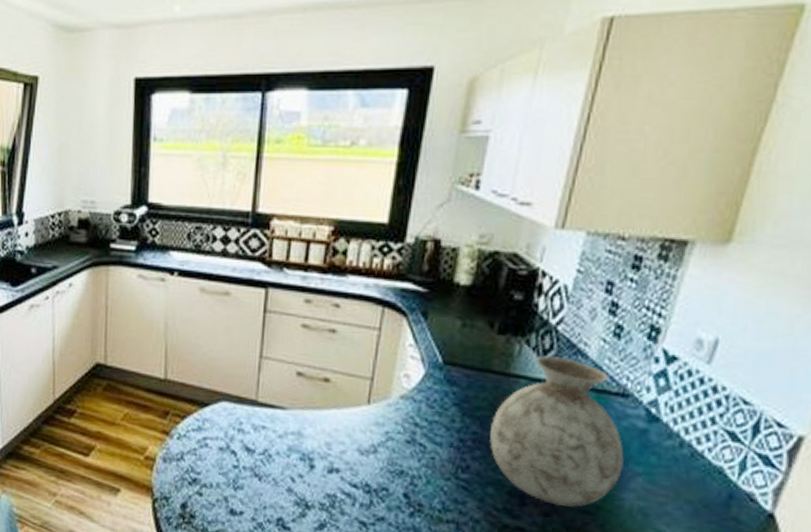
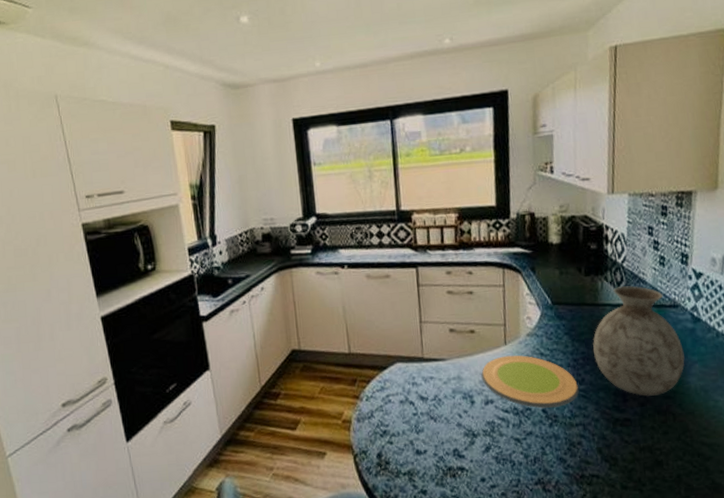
decorative bowl: none [329,417,459,495] -> present [481,355,579,408]

